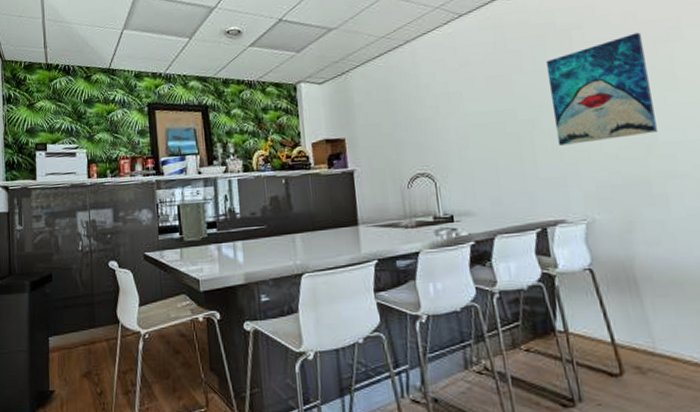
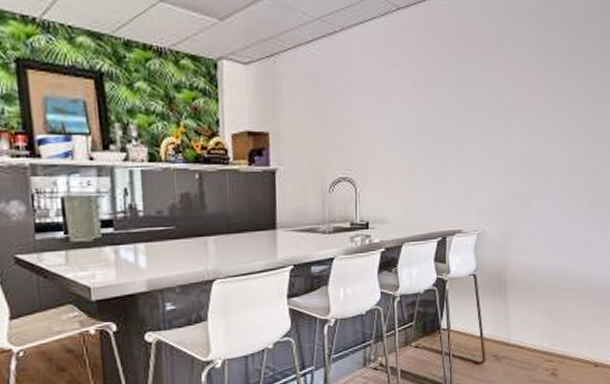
wall art: present [545,32,657,146] -> none [466,56,546,160]

